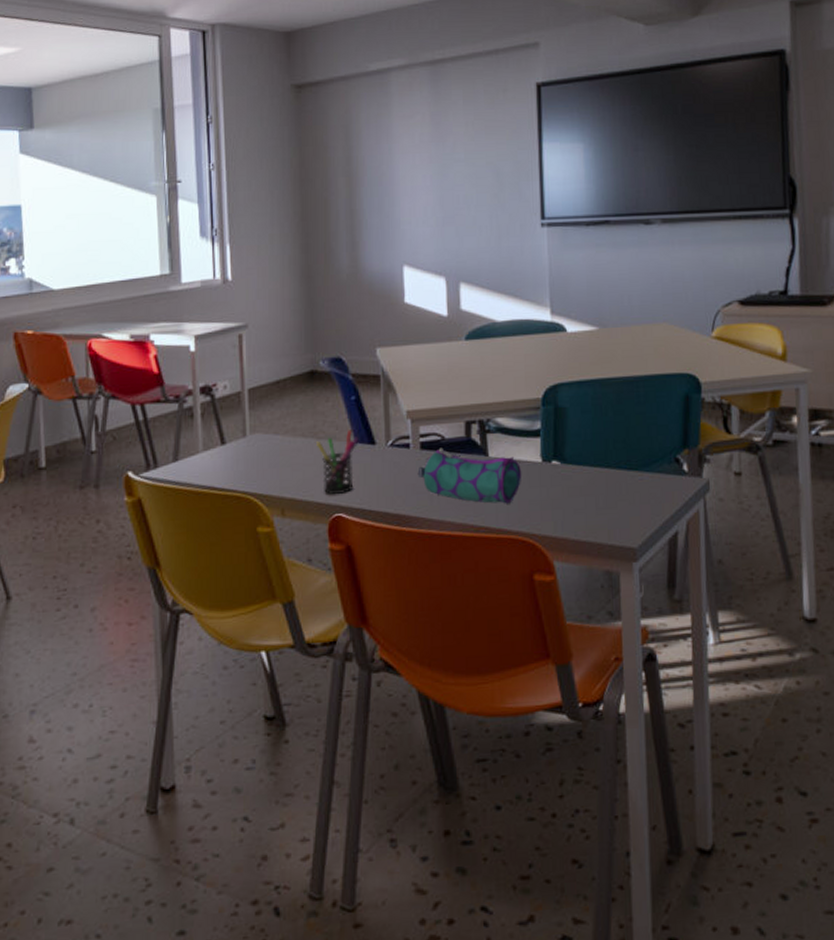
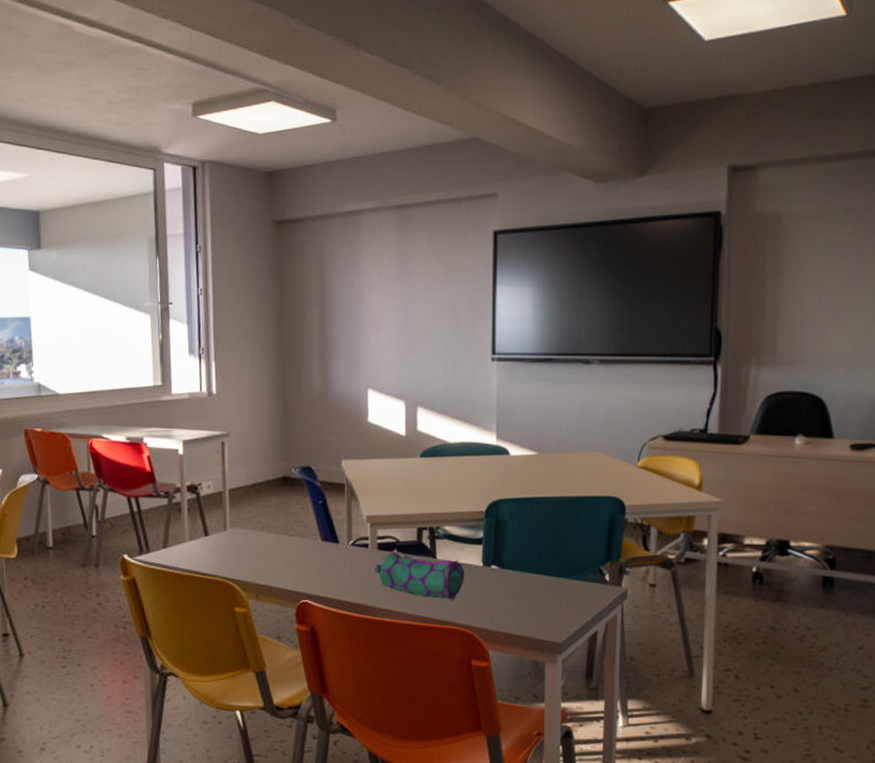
pen holder: present [317,430,359,495] -> none [287,529,325,584]

